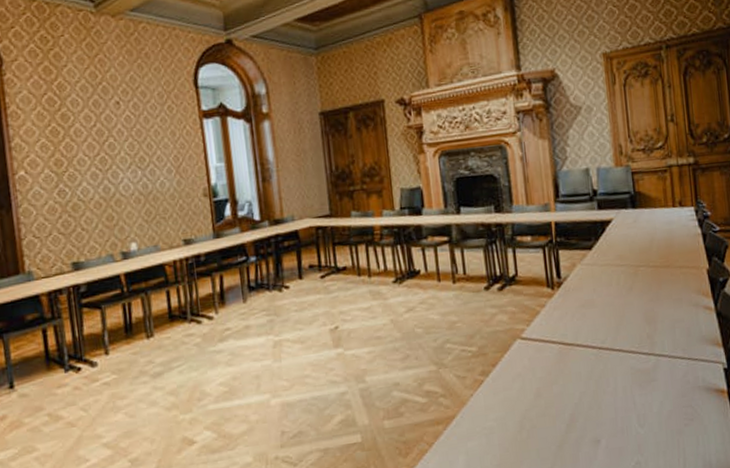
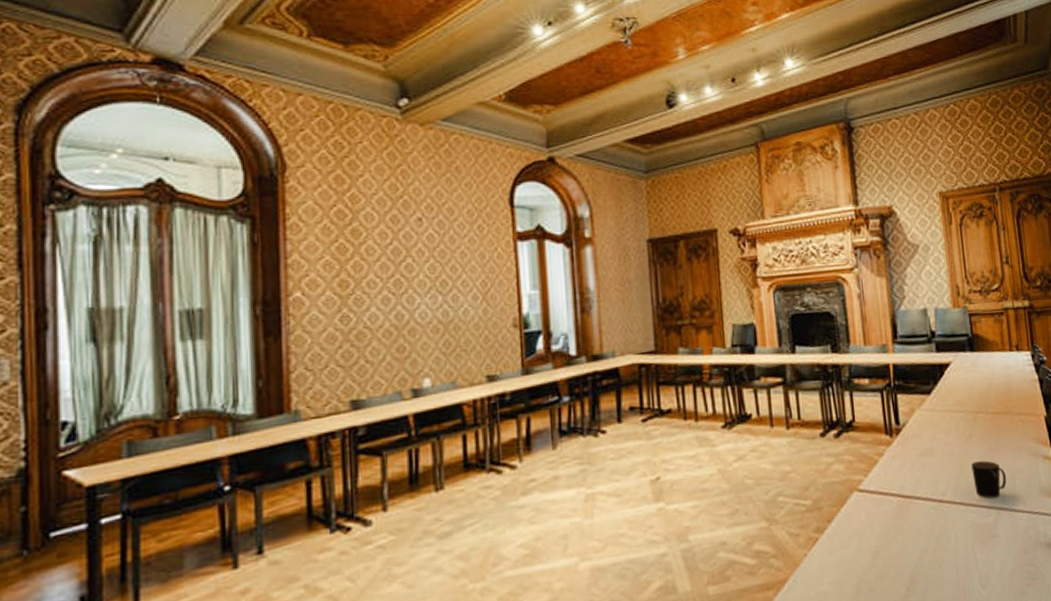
mug: none [631,311,667,347] -> present [971,460,1007,500]

